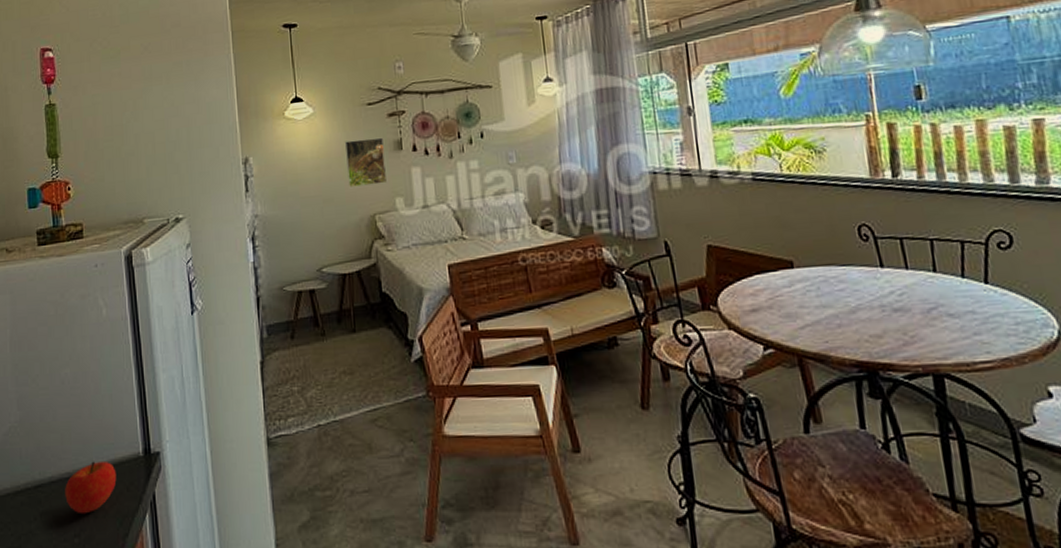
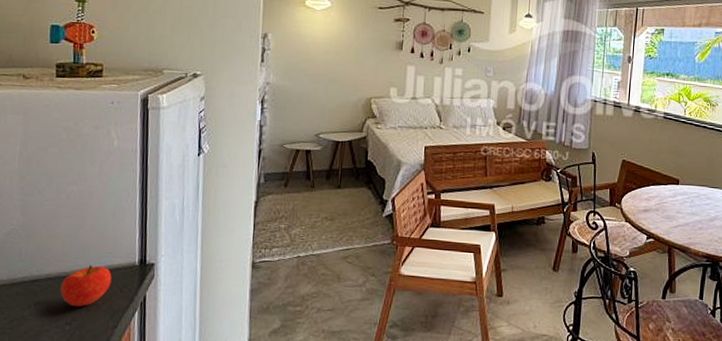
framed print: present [344,137,388,189] -> none [352,35,389,75]

